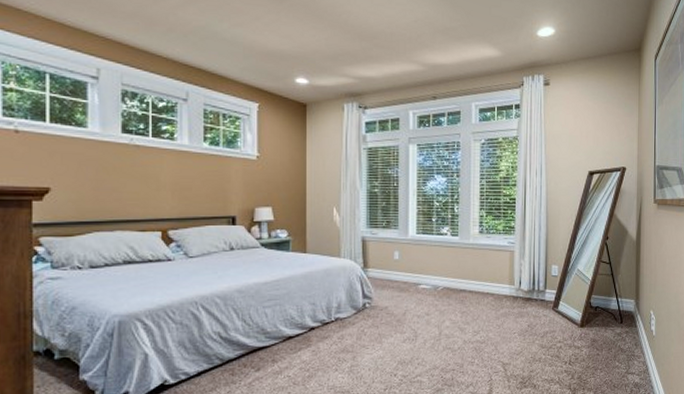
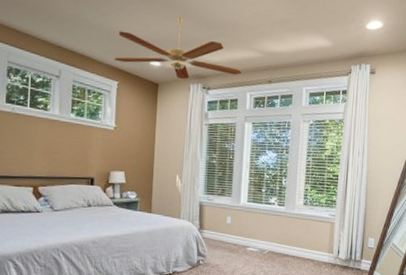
ceiling fan: none [252,27,403,98] -> present [114,17,243,80]

